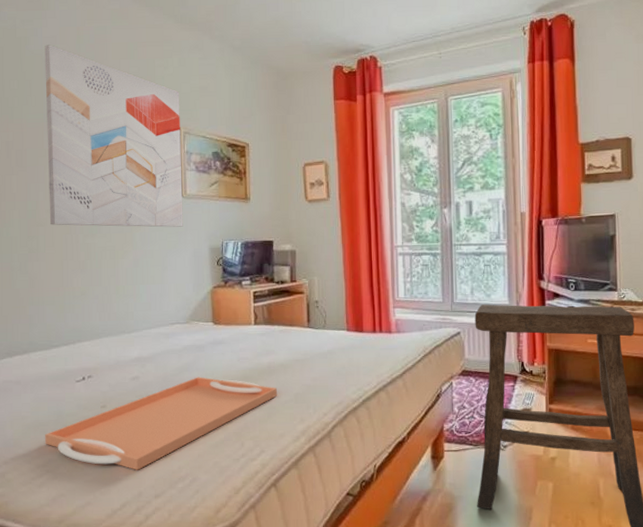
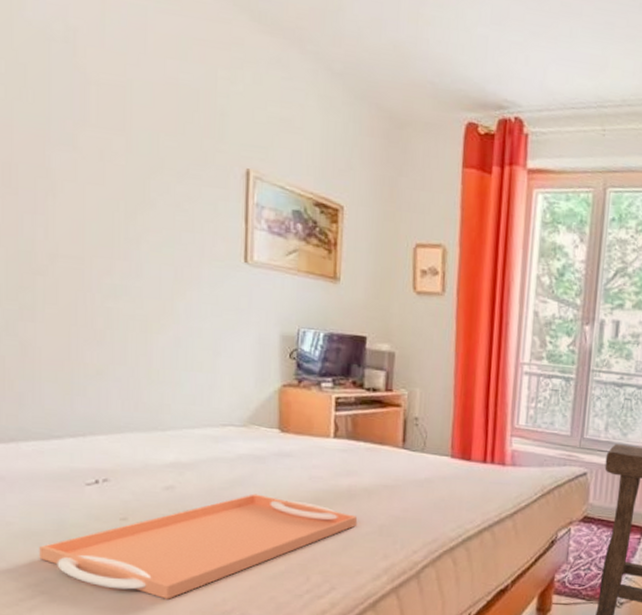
wall art: present [45,45,183,227] -> none [49,15,251,303]

